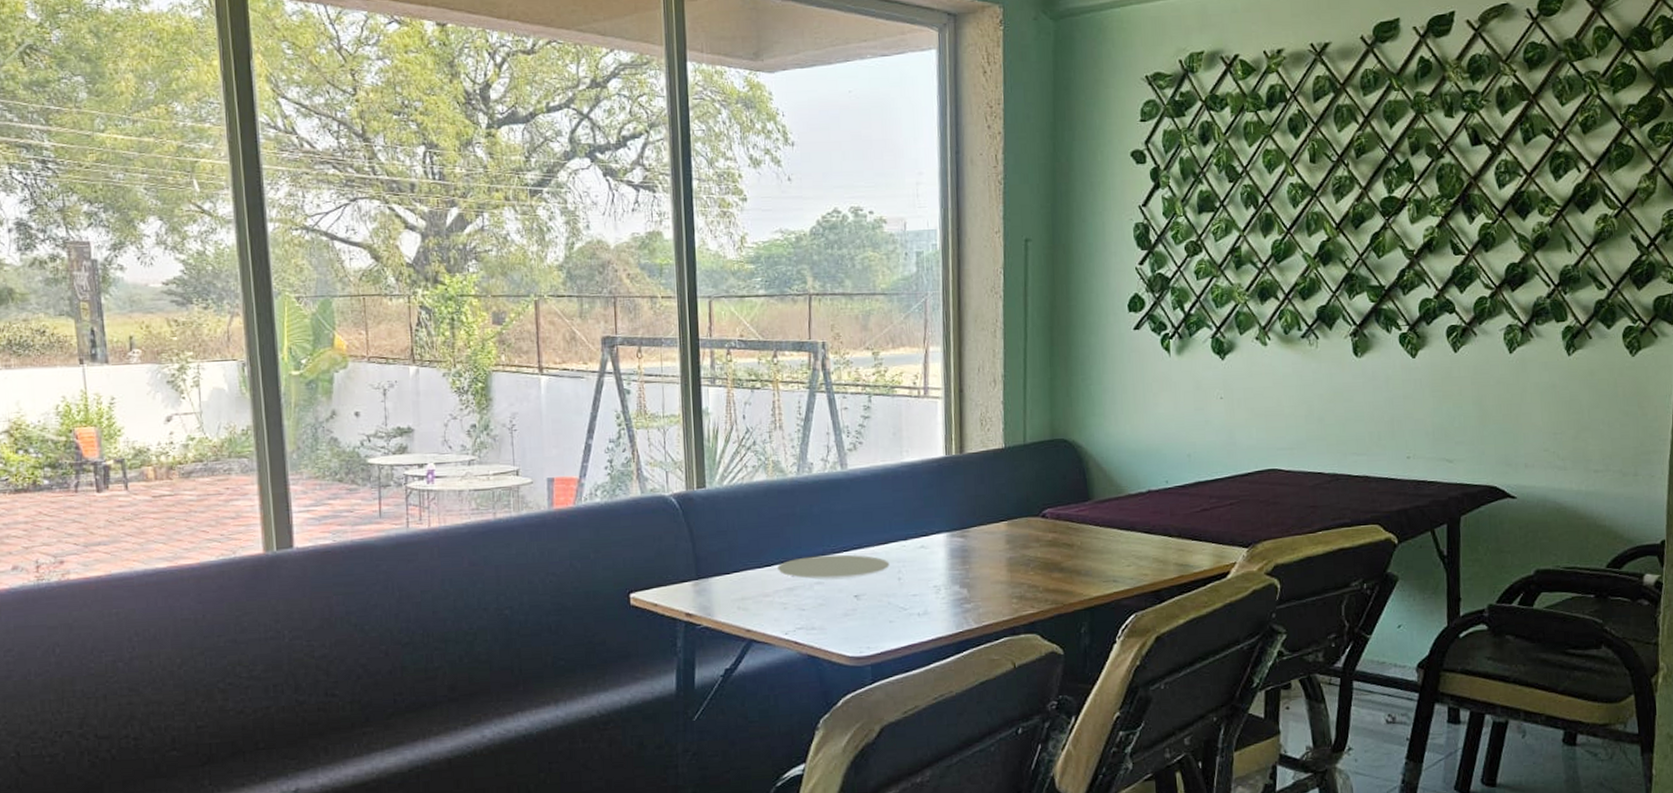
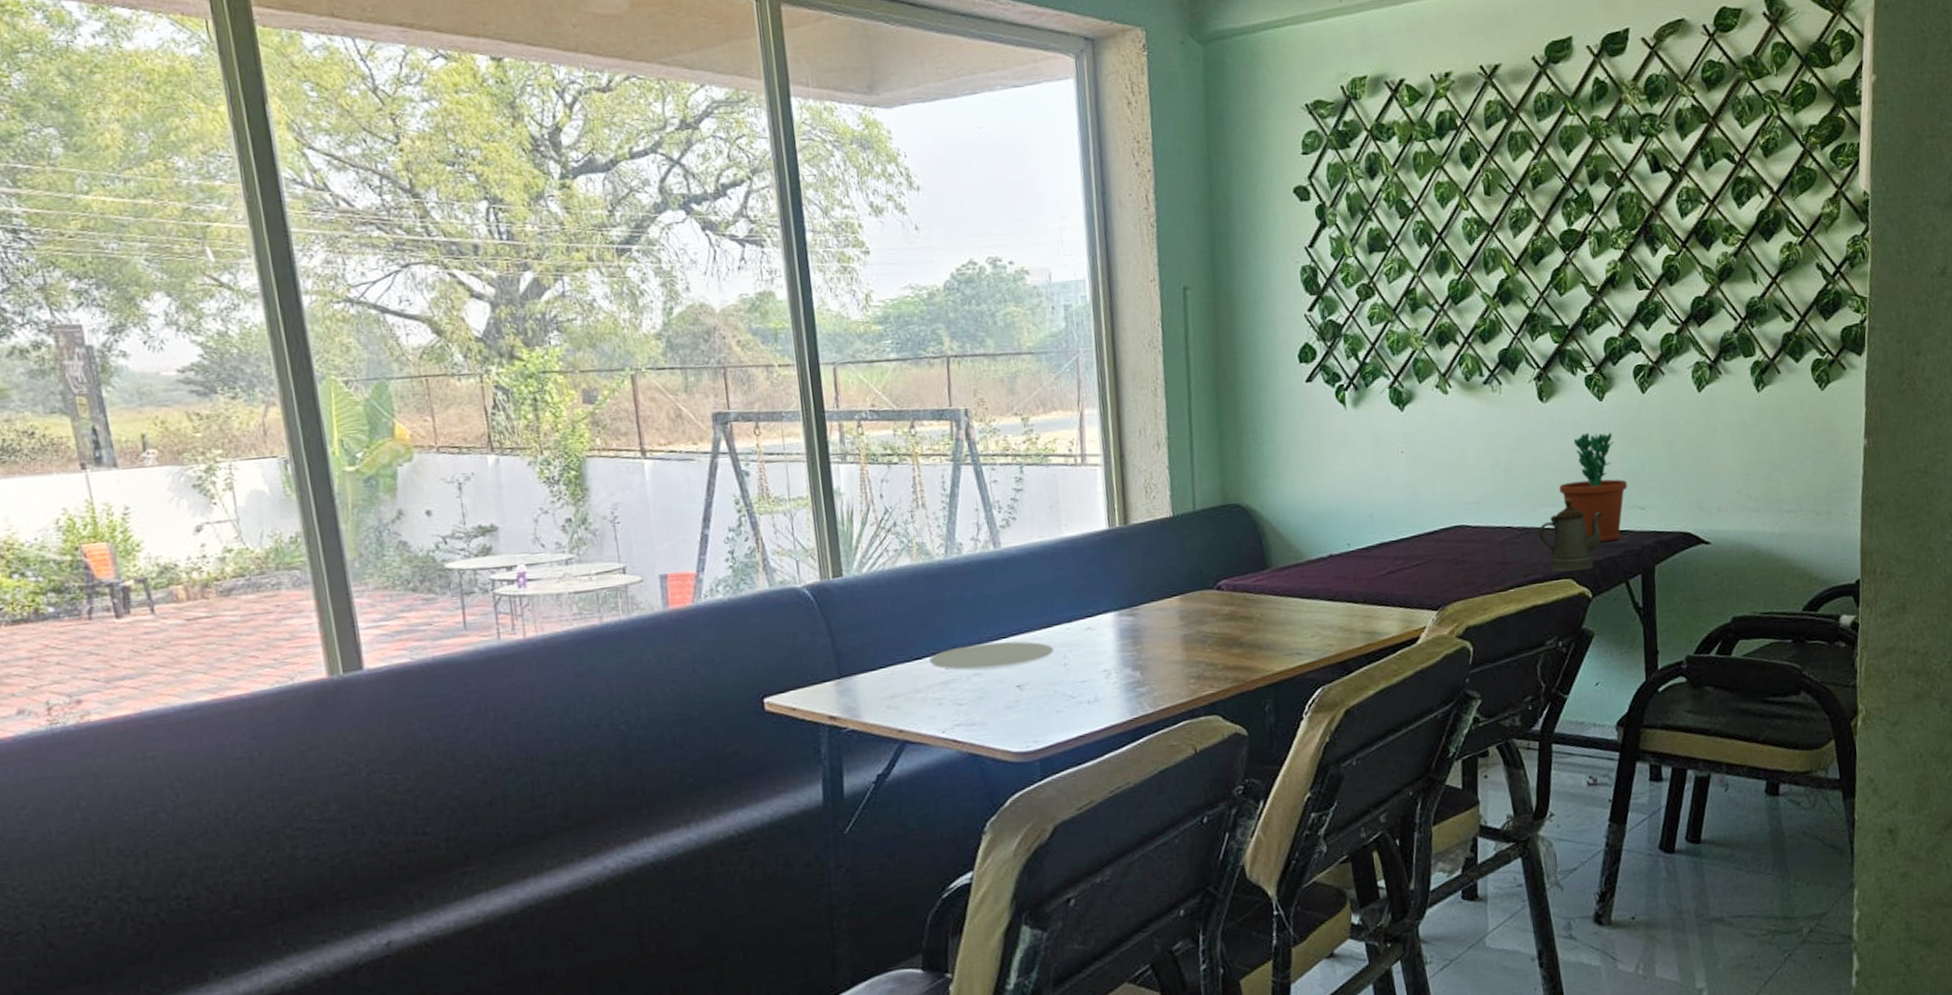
coffee pot: none [1348,447,1412,518] -> present [1538,497,1603,572]
flower pot: none [1369,387,1436,492] -> present [1559,432,1627,543]

